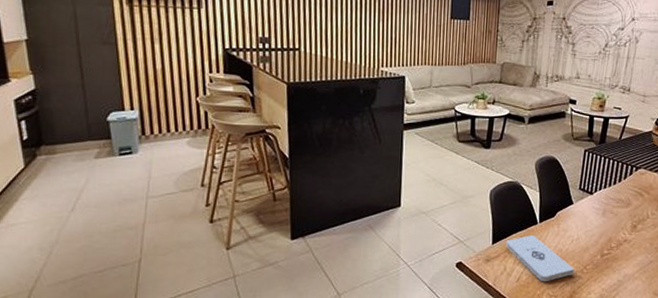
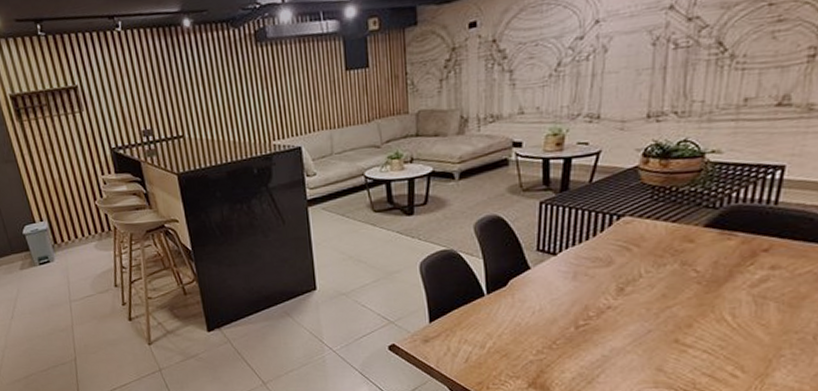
notepad: present [506,234,575,282] -> none [446,308,541,362]

